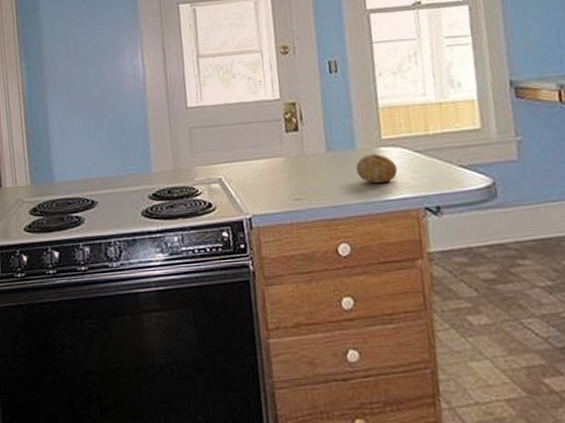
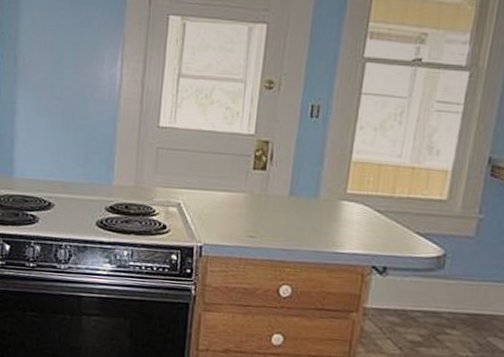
fruit: present [356,153,398,183] -> none [314,205,355,236]

